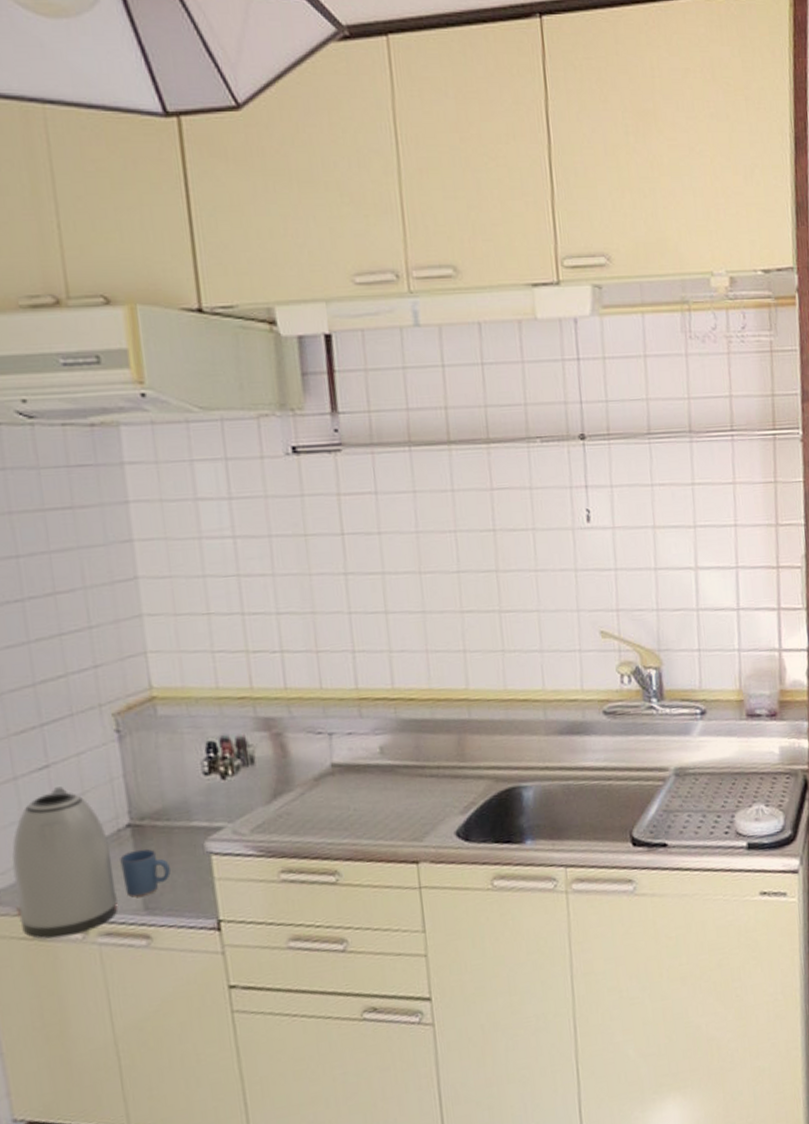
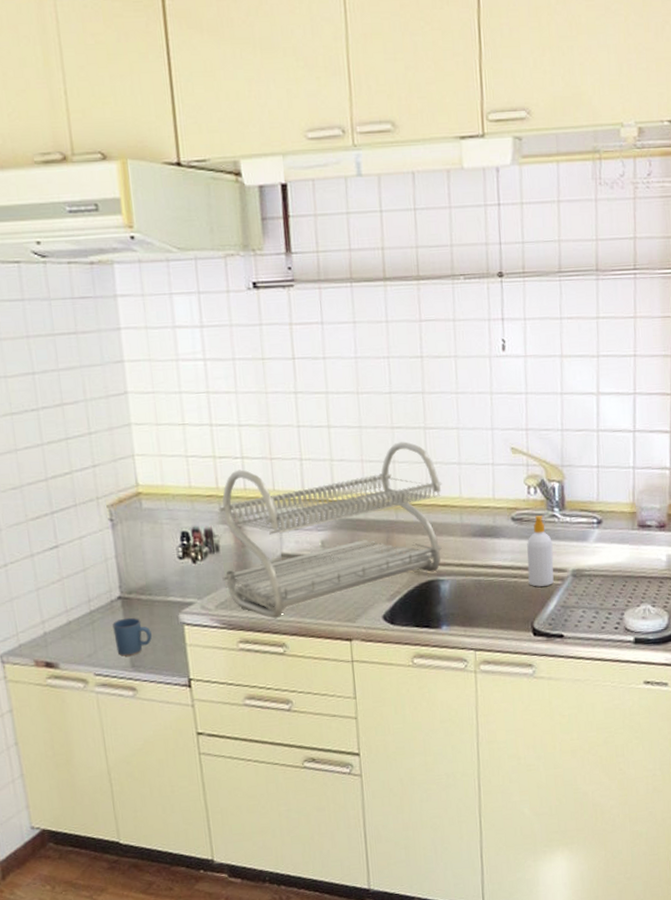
kettle: present [12,786,119,940] -> none [30,564,111,687]
dish rack: none [252,627,523,842] -> present [217,441,443,619]
soap bottle: none [622,707,654,790] -> present [527,515,554,587]

